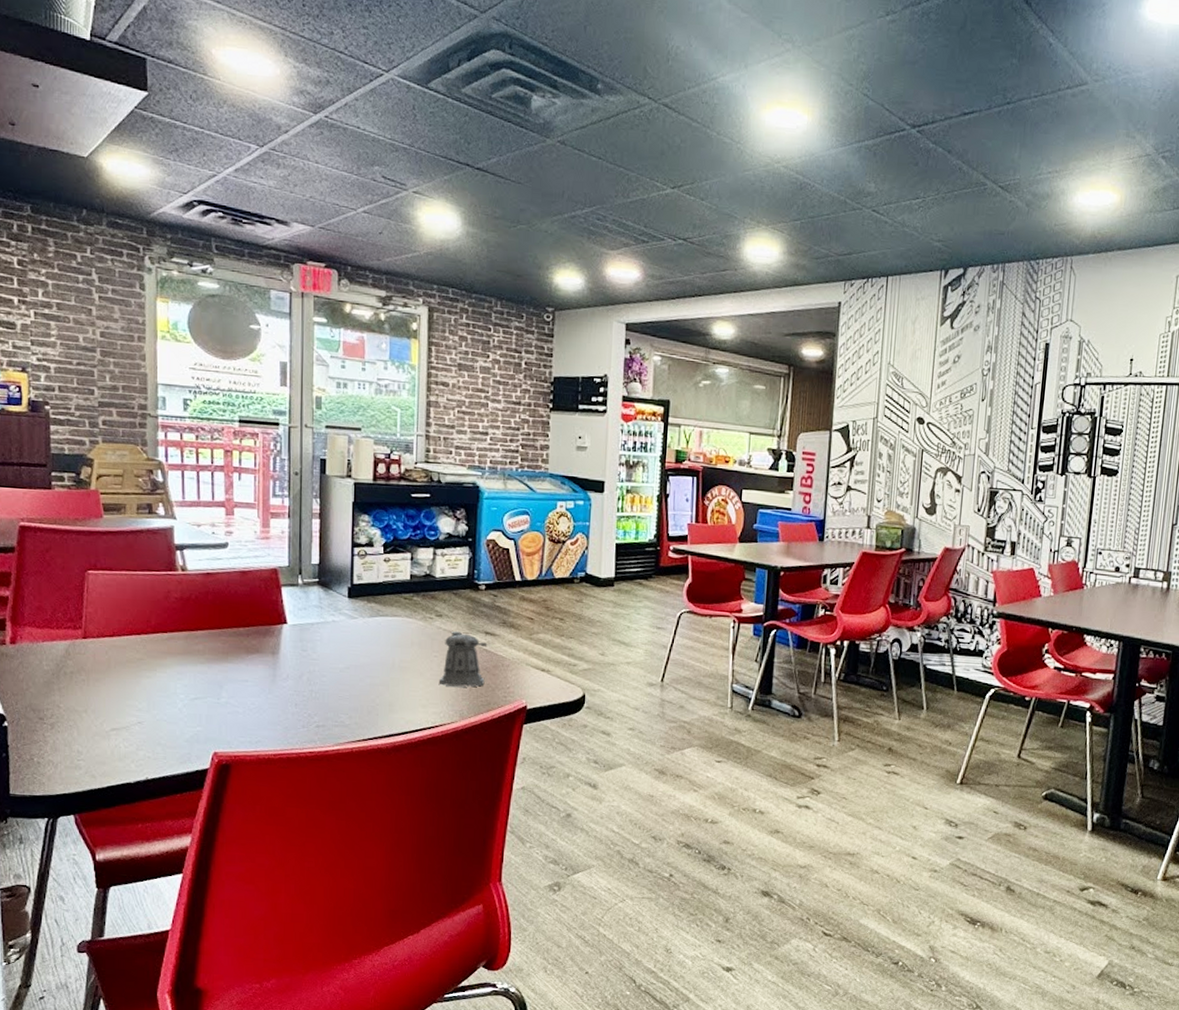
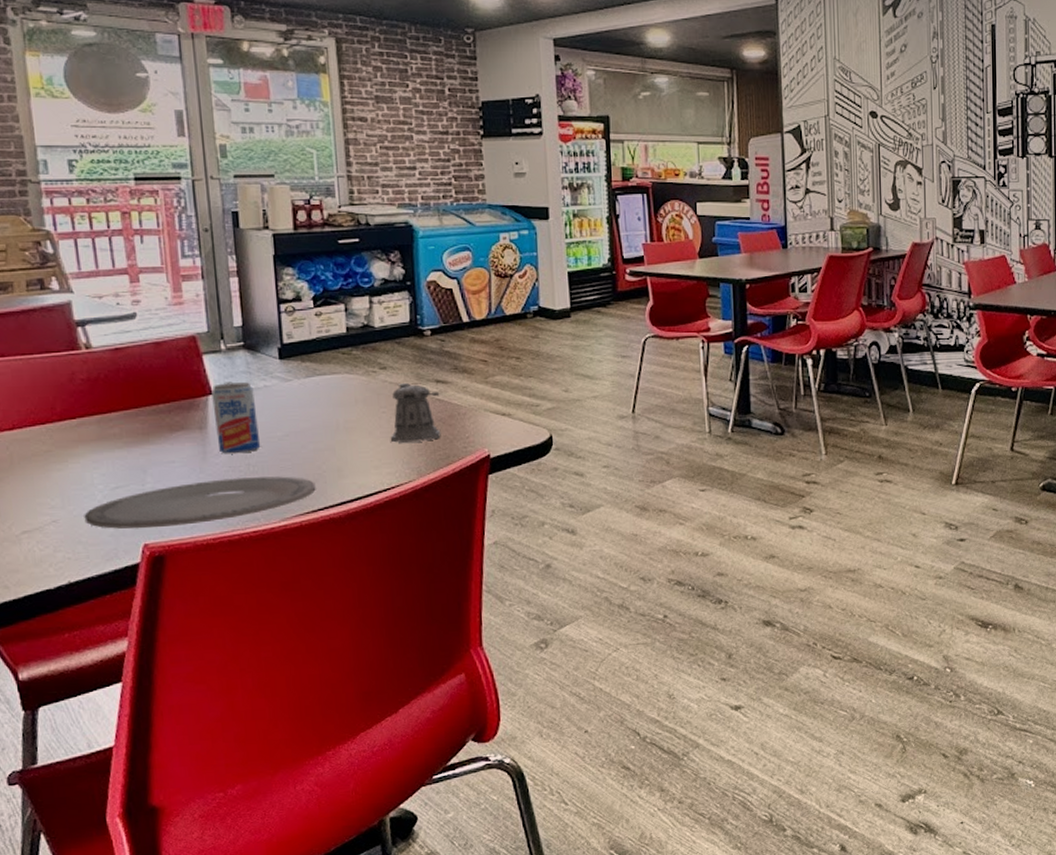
plate: none [165,701,368,740] -> present [84,476,316,529]
beverage can: none [286,613,324,680] -> present [211,382,261,454]

